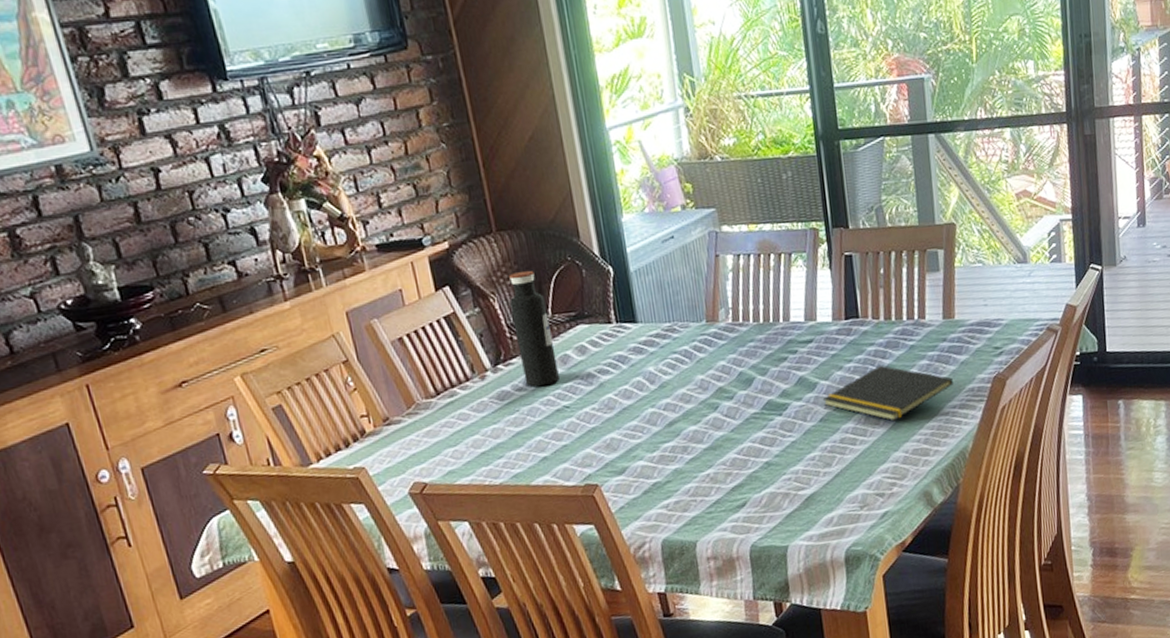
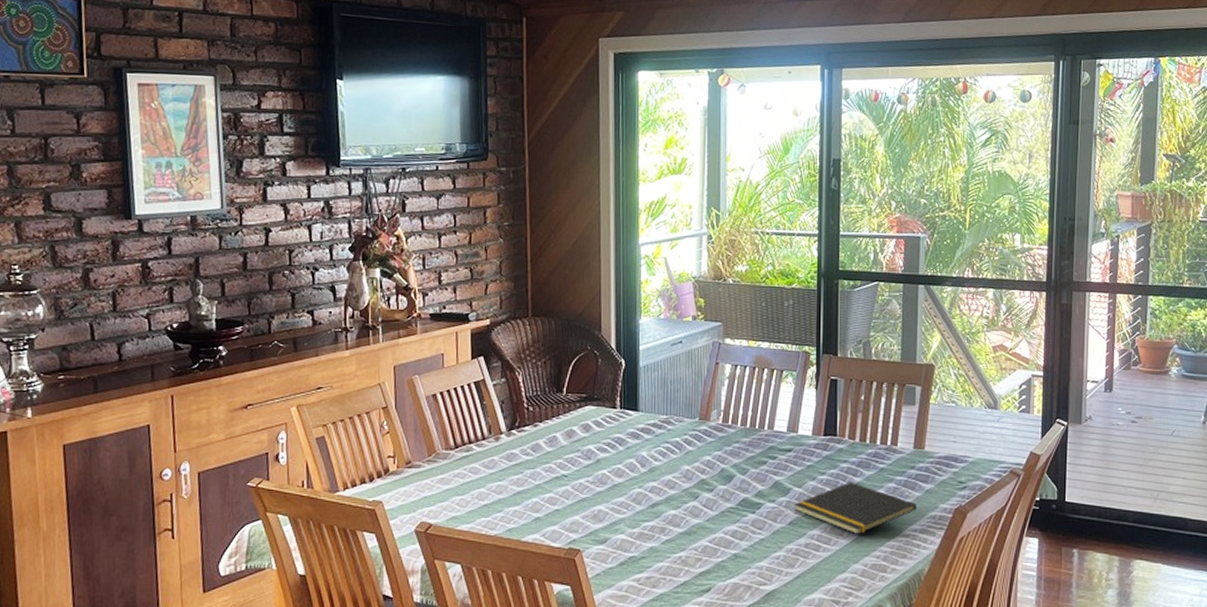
water bottle: present [509,270,560,387] -> none [531,352,564,455]

